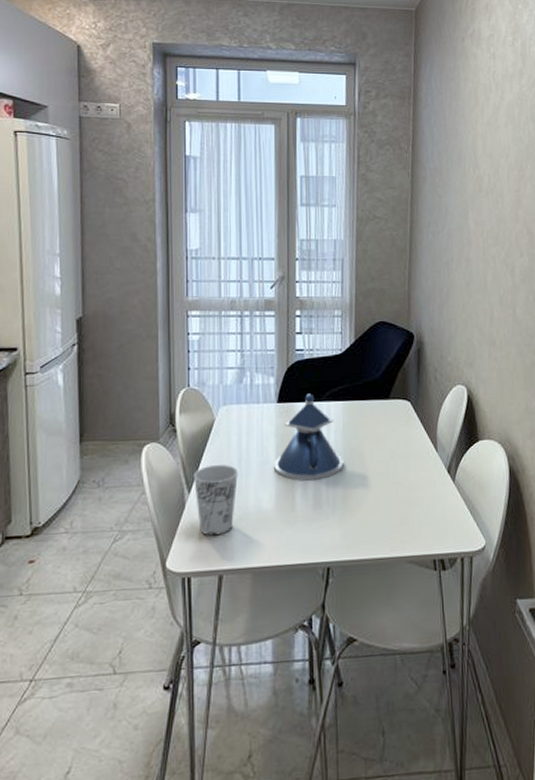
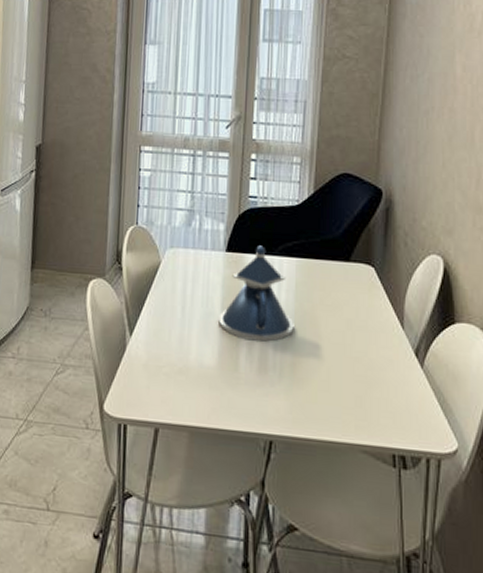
cup: present [194,464,238,536] -> none [136,309,181,386]

